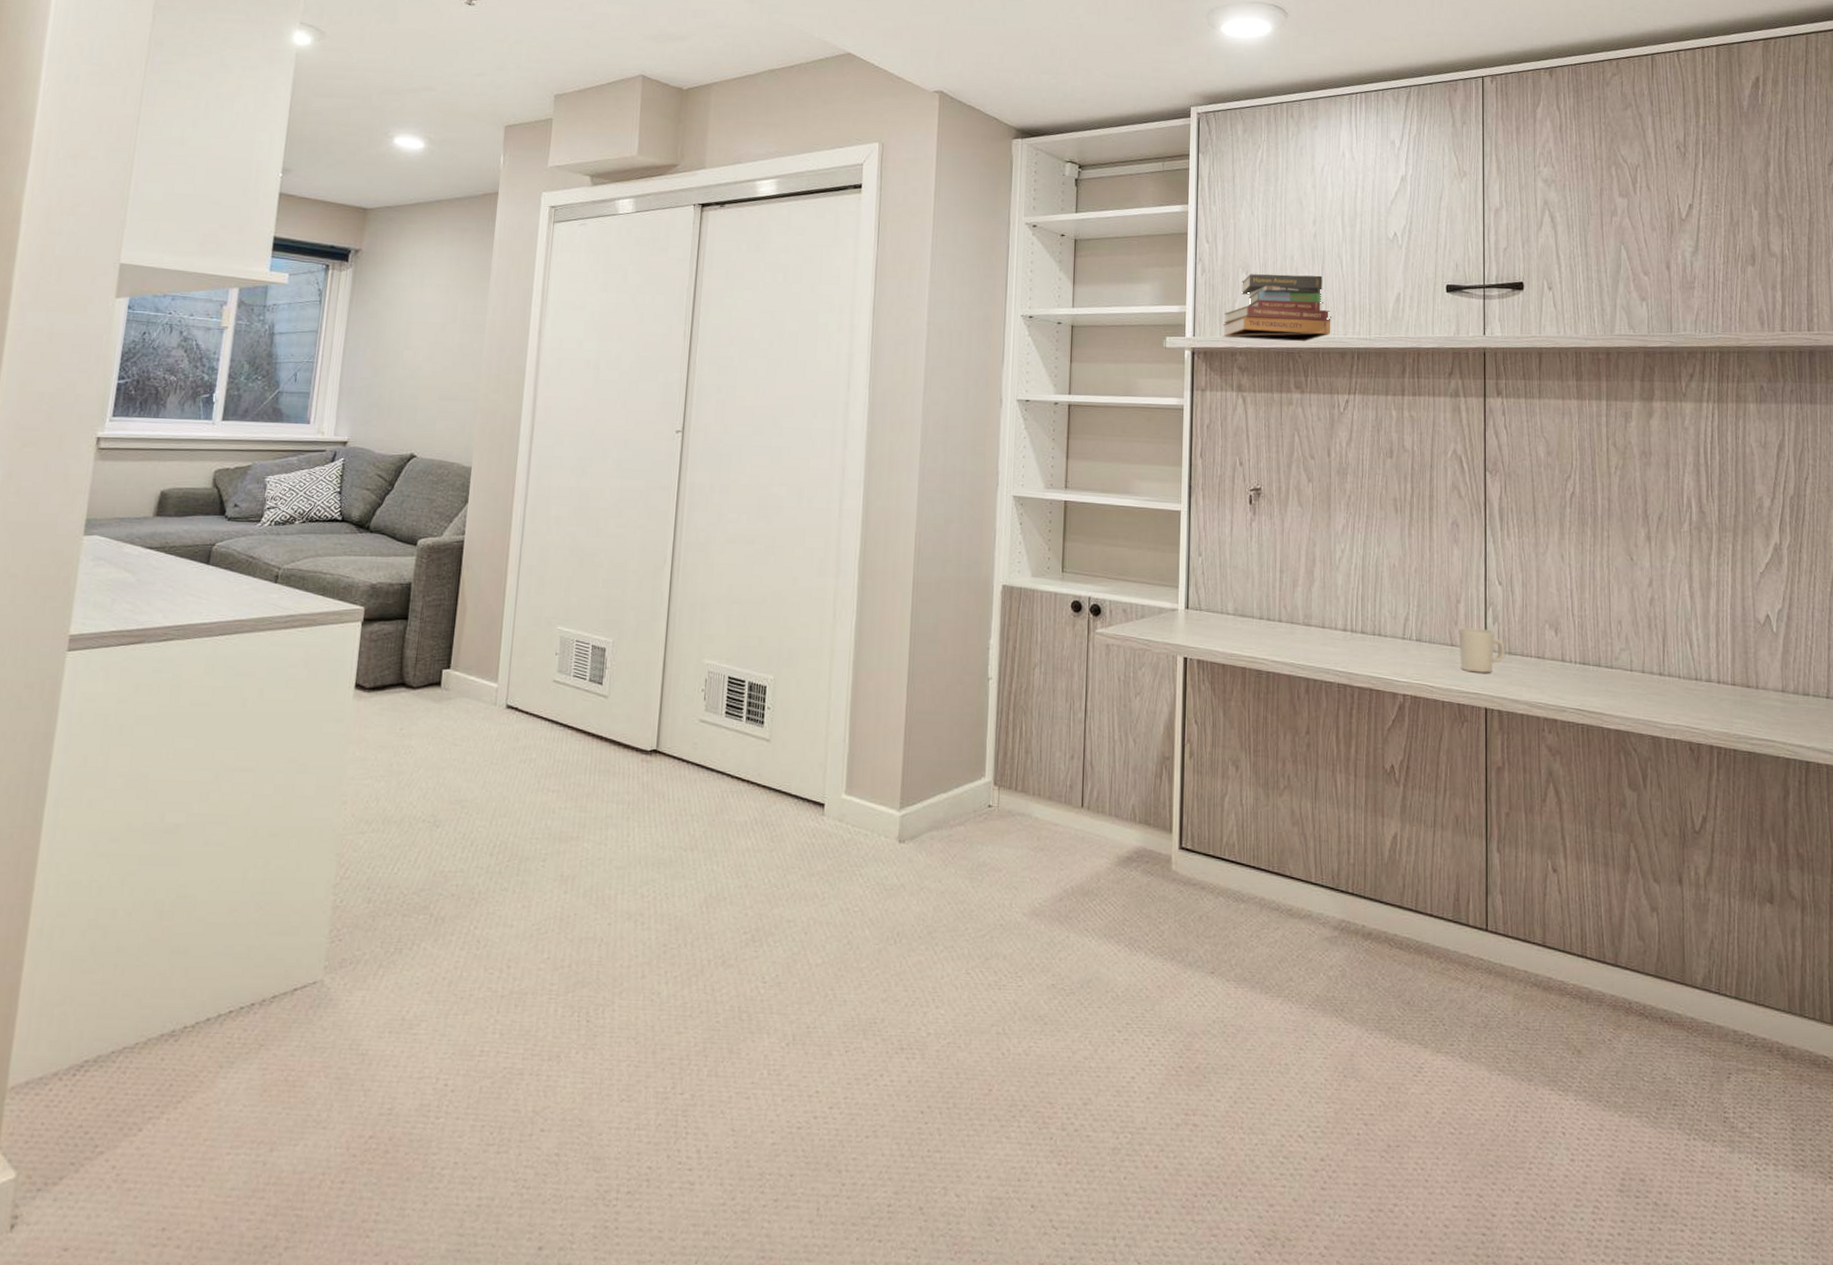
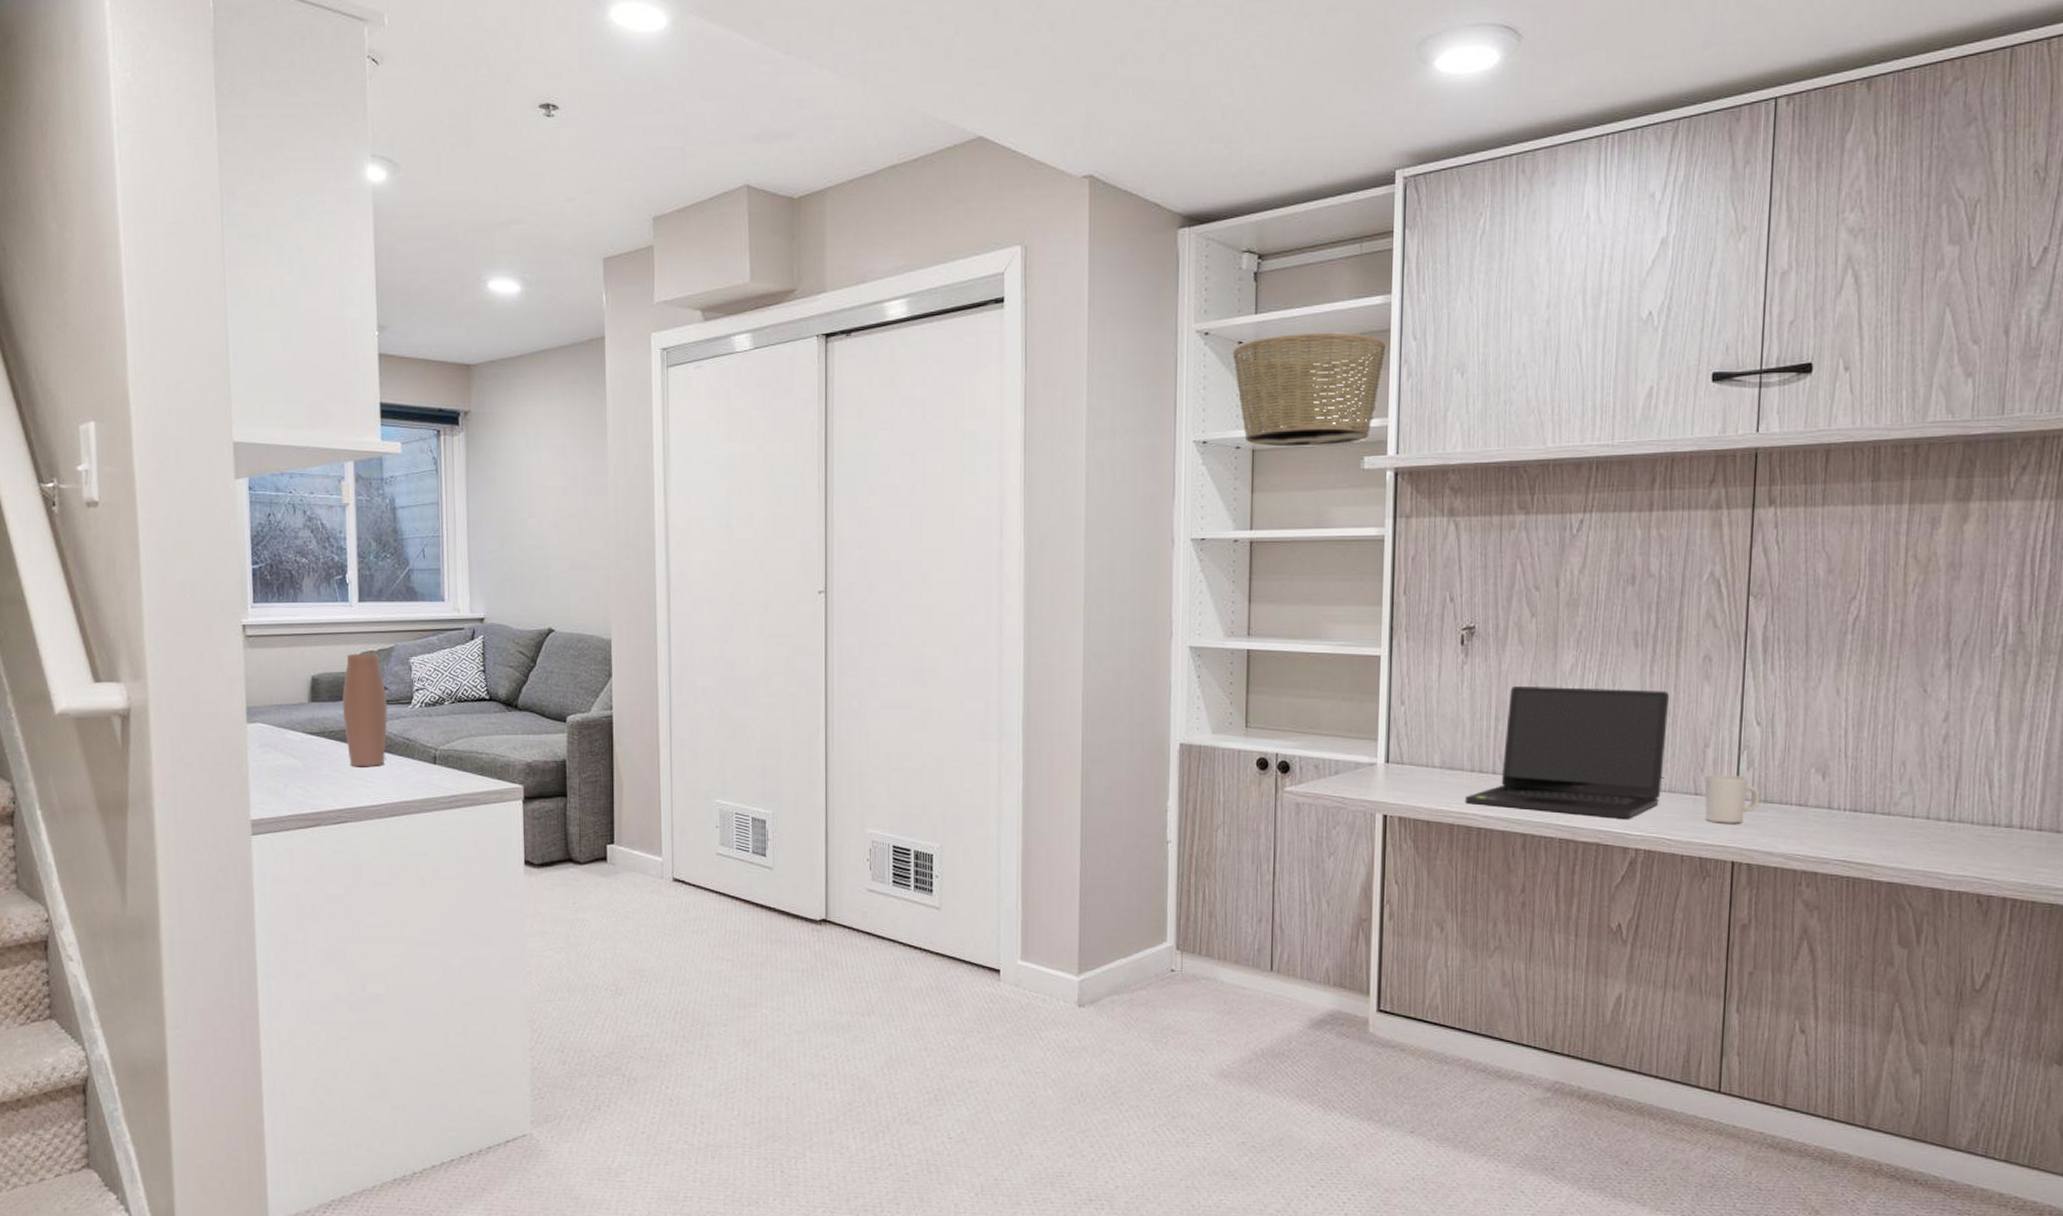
vase: none [186,470,236,584] -> present [343,653,388,767]
basket: none [1056,231,1184,326] -> present [1232,332,1386,447]
books: present [1223,274,1331,341] -> none [1432,372,1566,453]
laptop: none [1256,543,1426,667] -> present [1465,686,1670,819]

